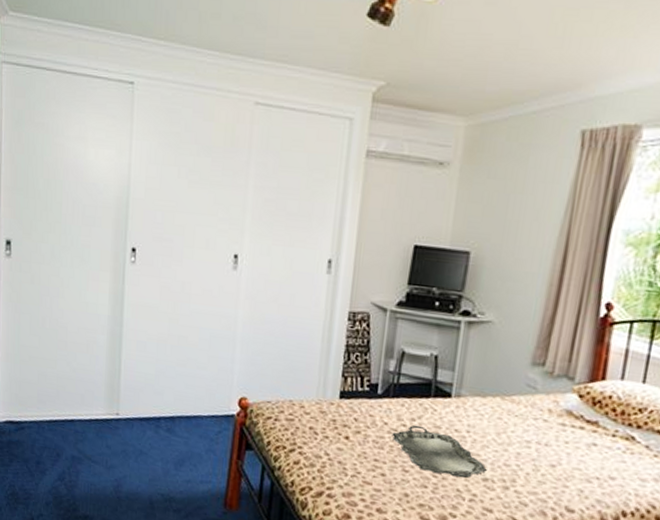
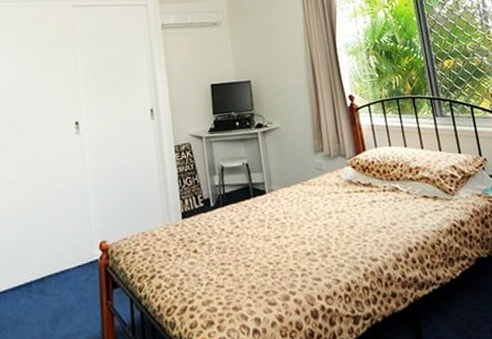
serving tray: present [392,425,487,479] -> none [229,223,307,261]

